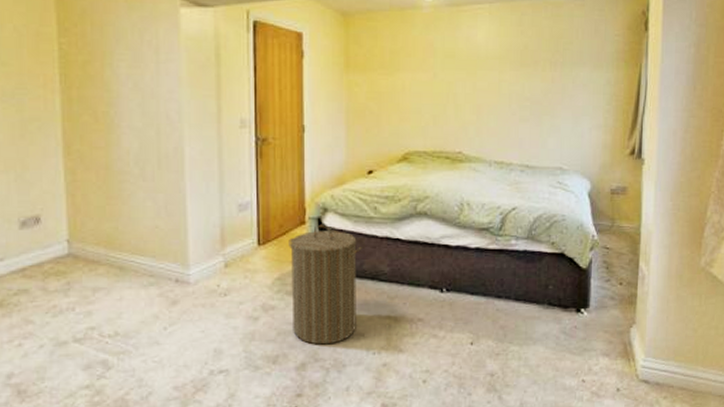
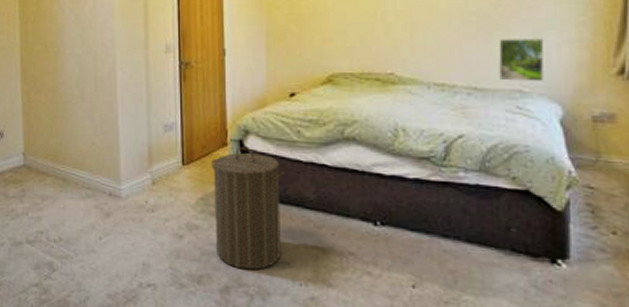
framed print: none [546,123,580,160] -> present [499,38,545,81]

